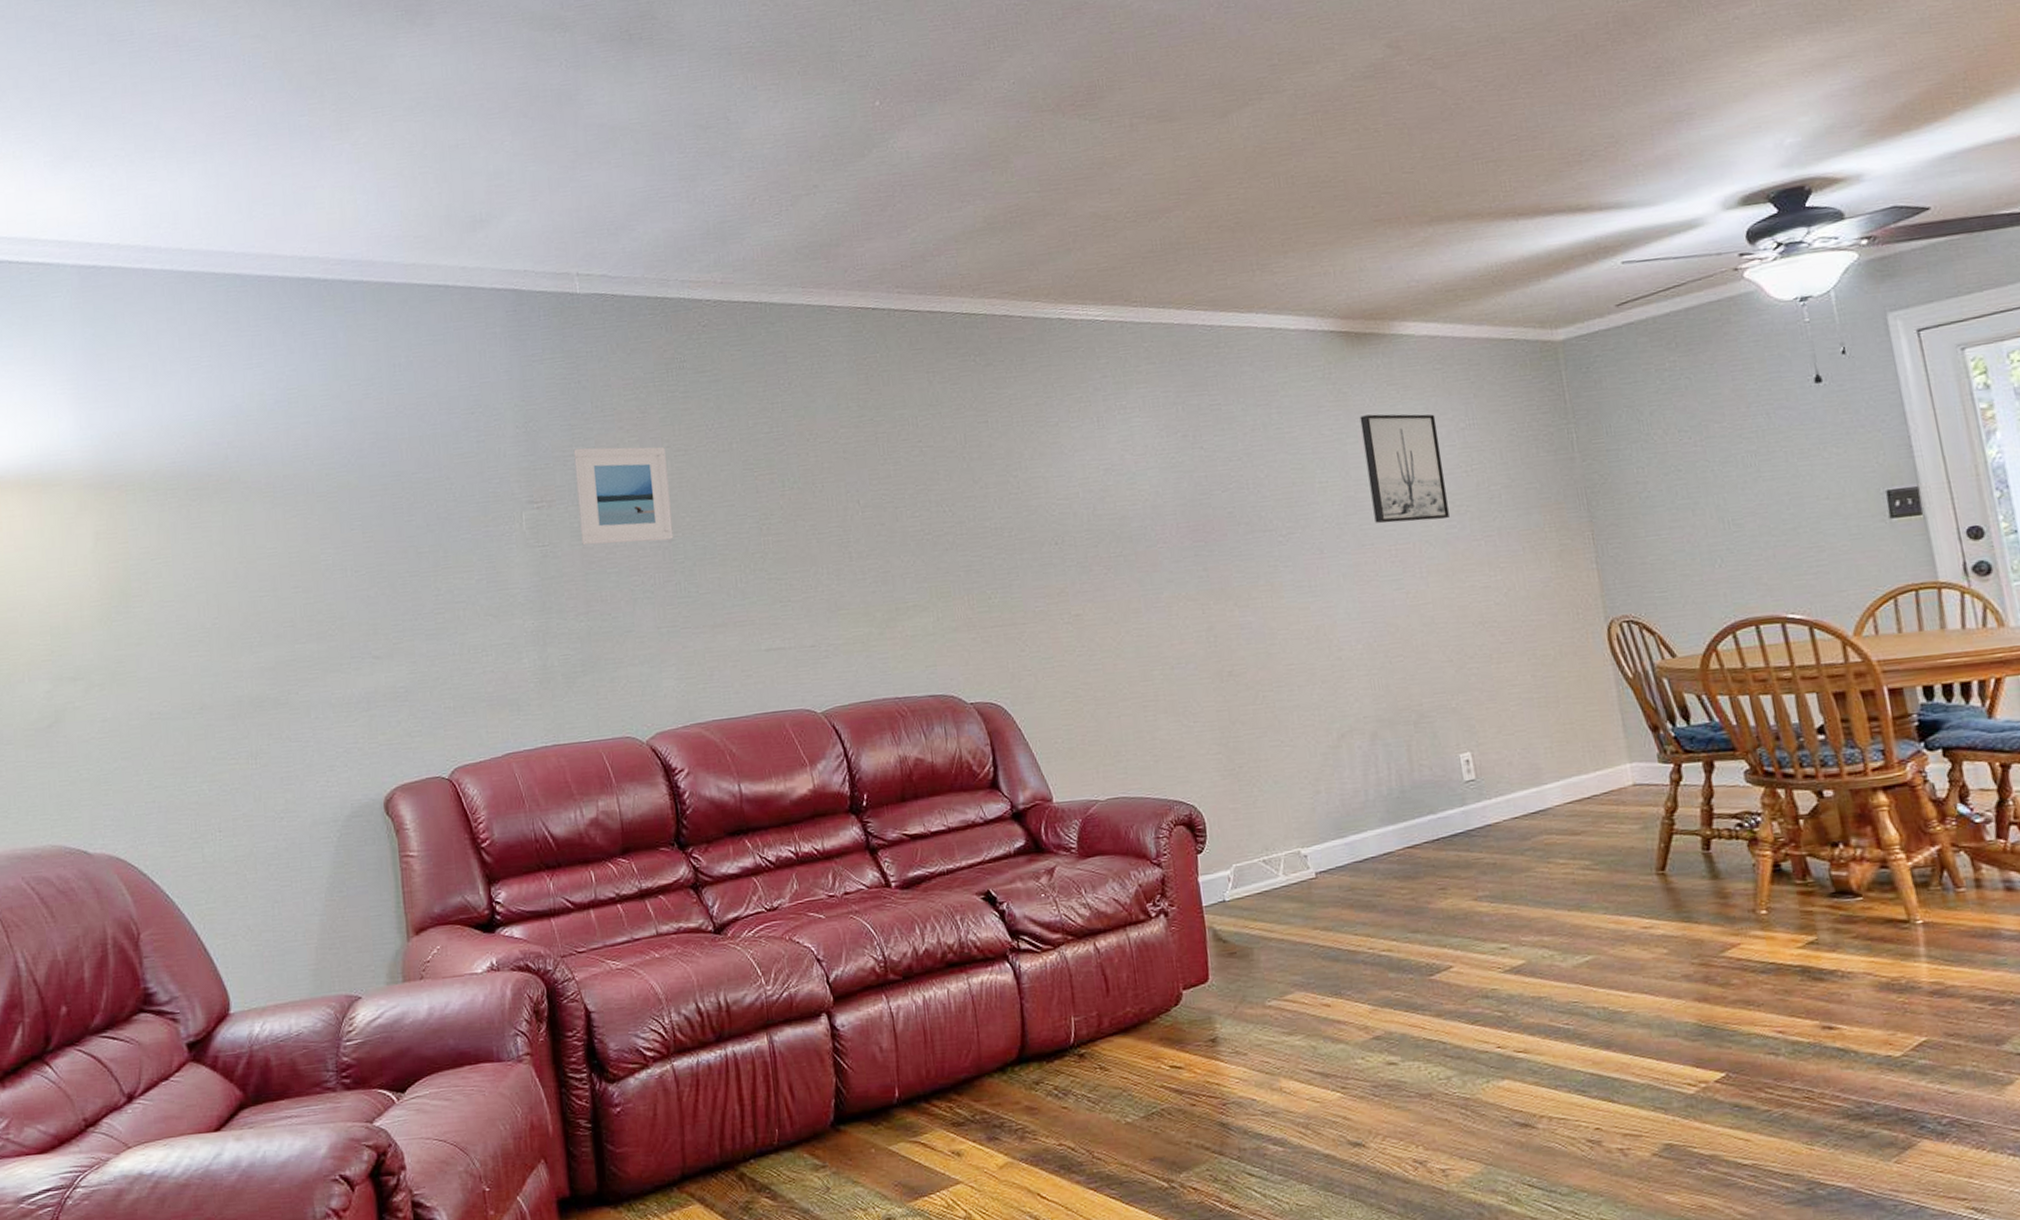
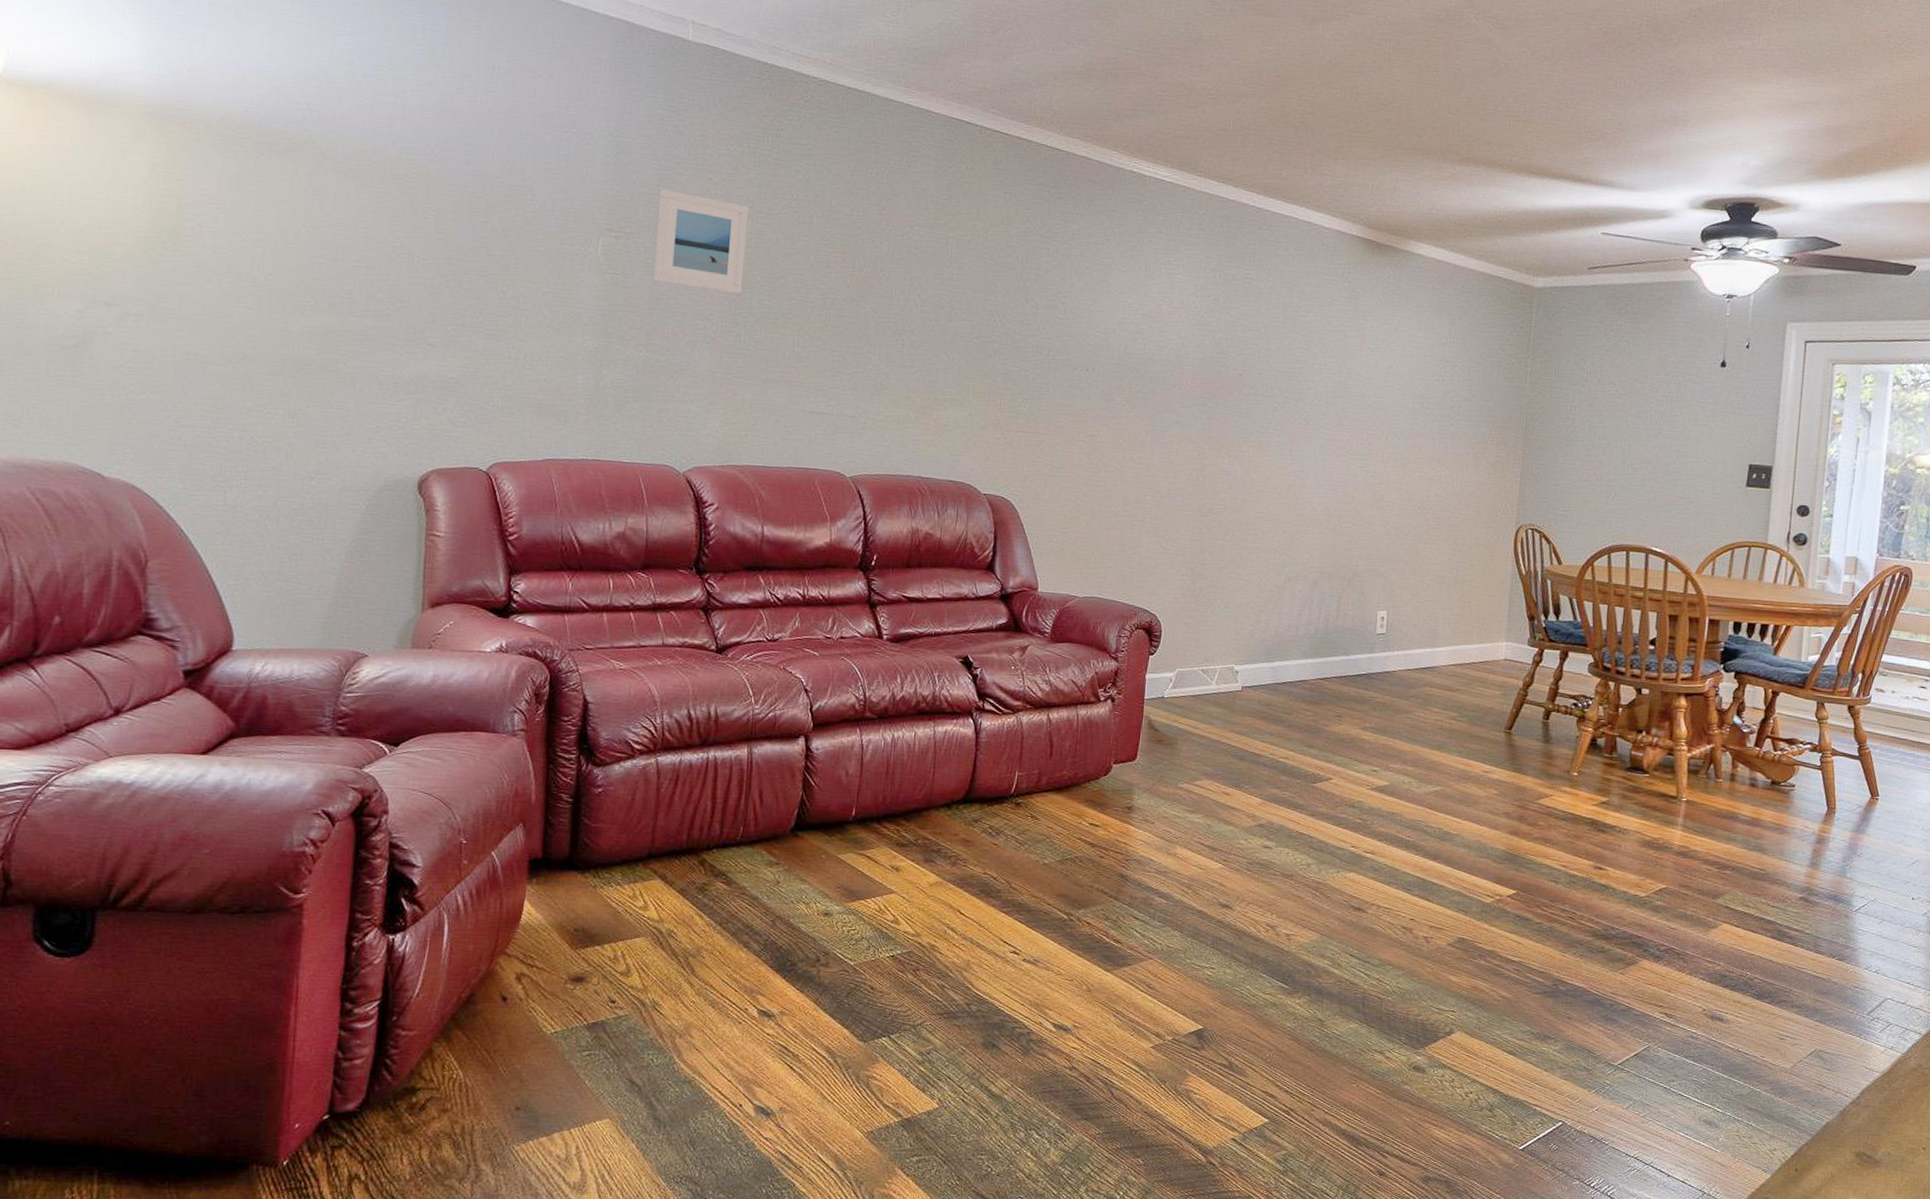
wall art: present [1359,414,1449,523] -> none [1356,315,1425,417]

